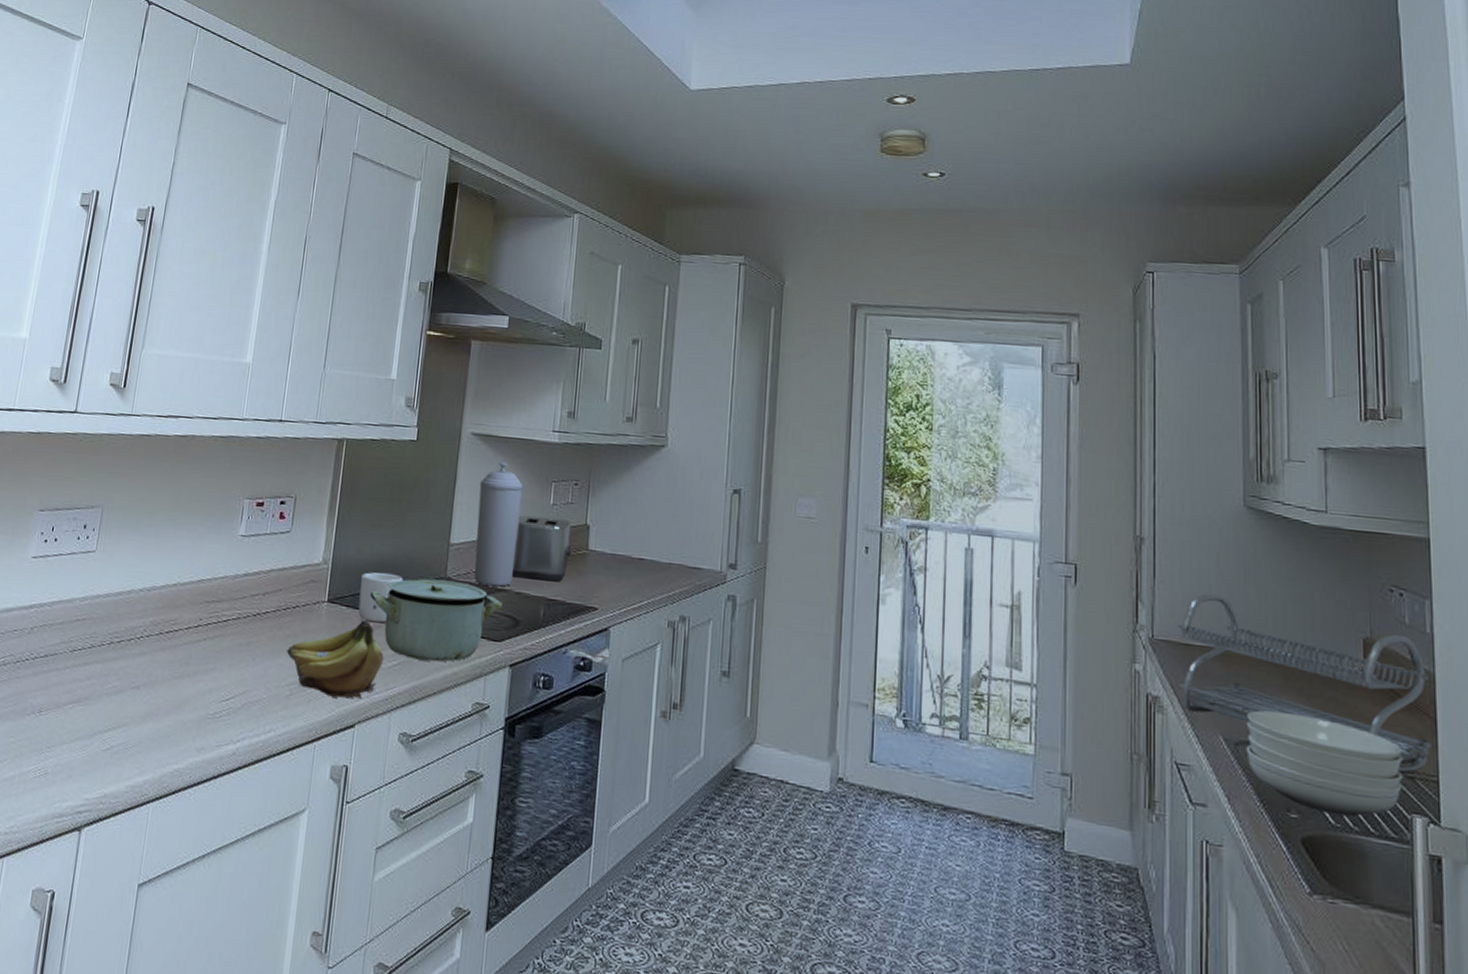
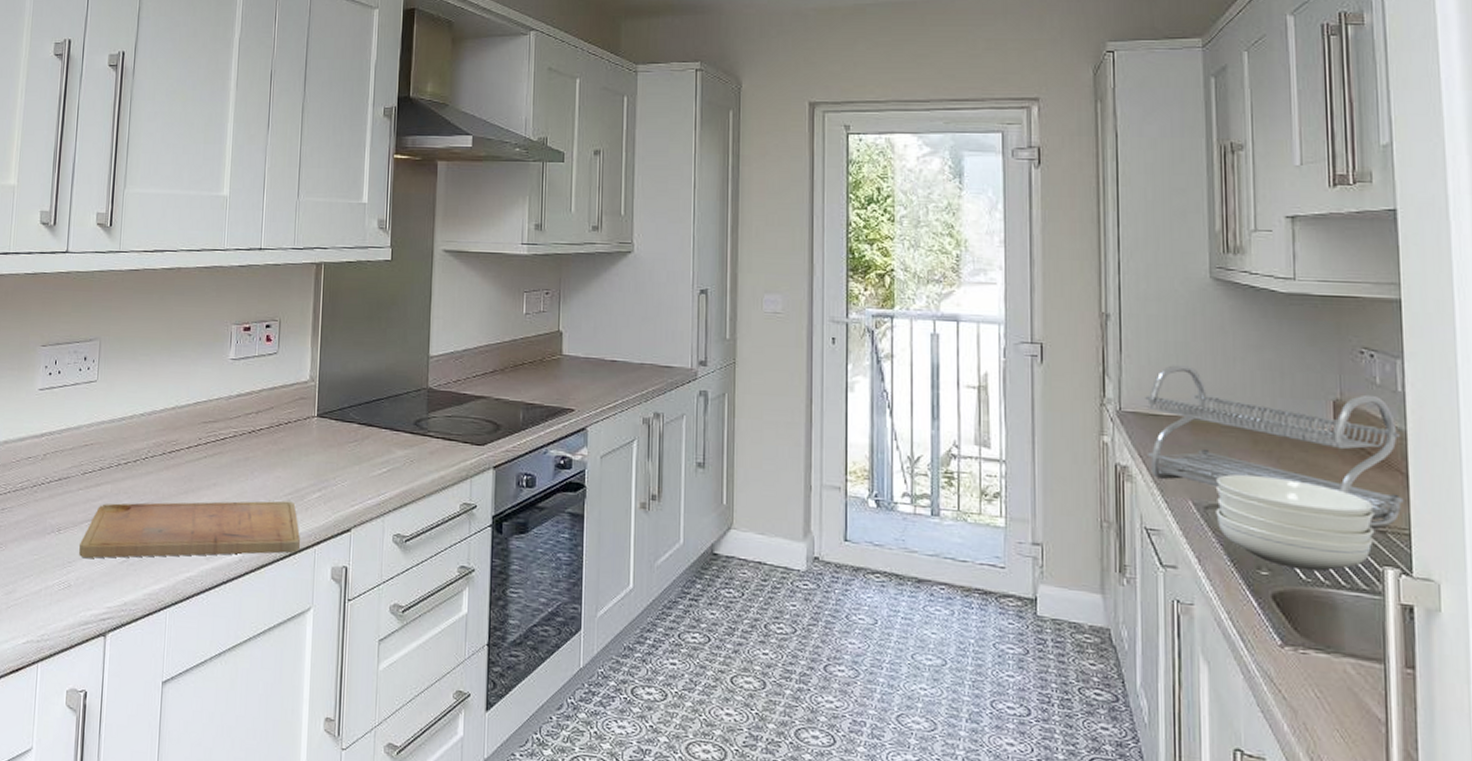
cutting board: none [60,684,301,749] -> present [79,500,301,558]
fruit: present [286,620,384,699] -> none [281,431,374,505]
mug: present [358,572,403,623] -> none [346,386,387,434]
cooking pot: present [370,578,502,662] -> none [357,390,483,467]
canister: present [474,462,524,587] -> none [454,276,497,394]
toaster: present [511,515,573,582] -> none [490,325,547,387]

